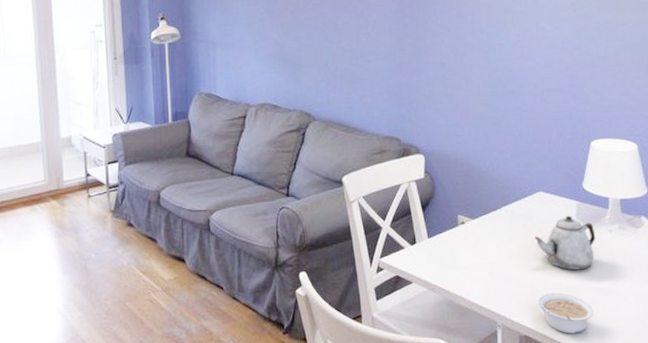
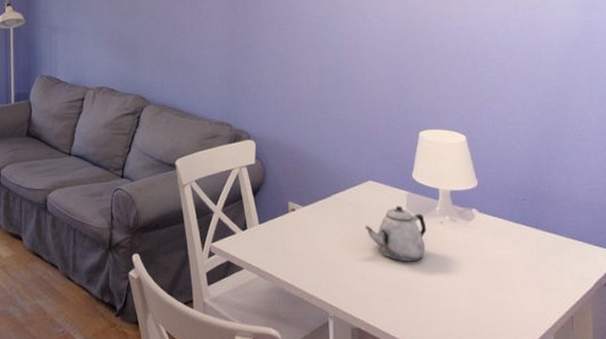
legume: present [538,293,595,334] -> none [370,285,427,328]

